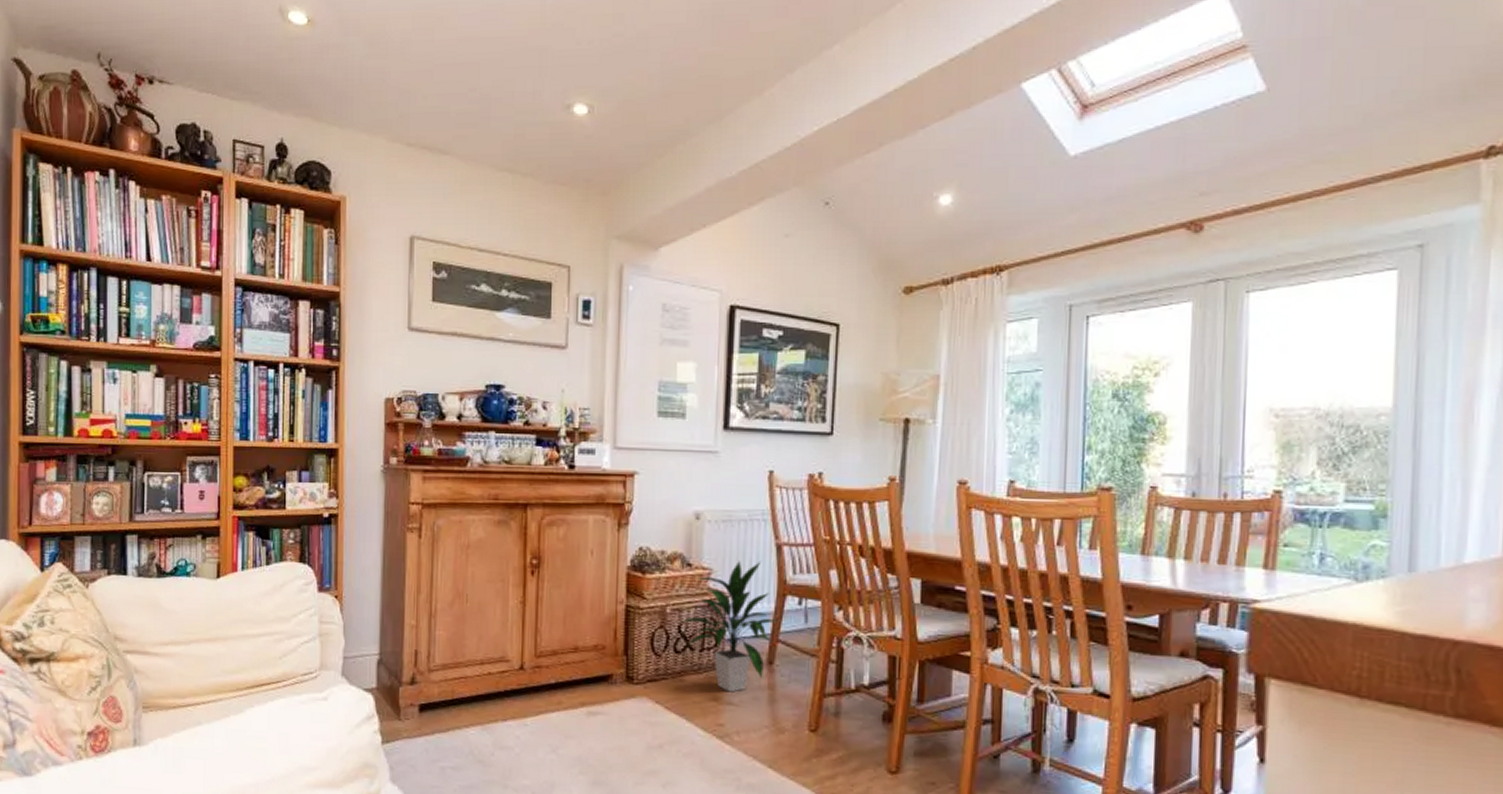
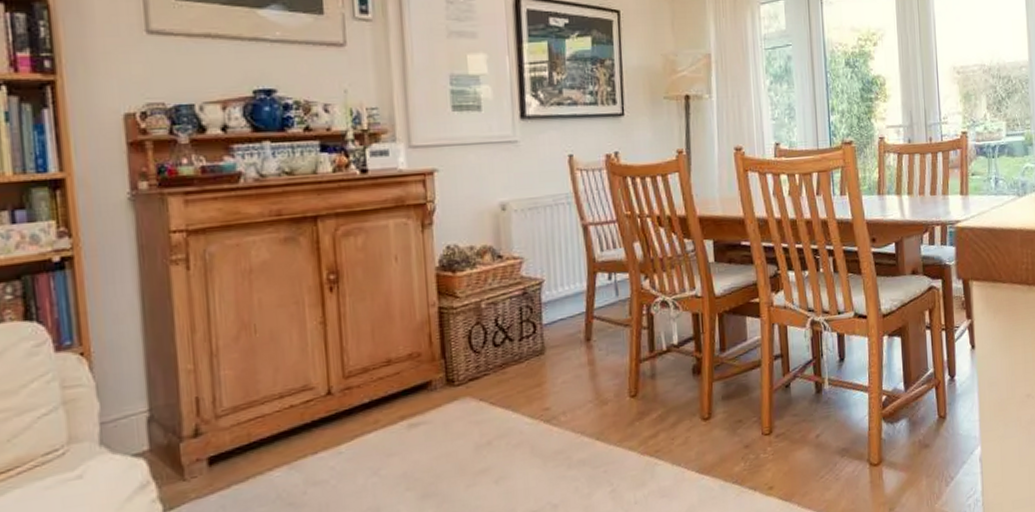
indoor plant: present [679,560,779,693] -> none [495,243,592,376]

